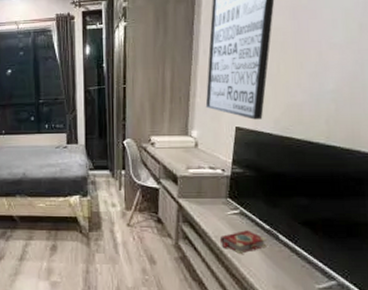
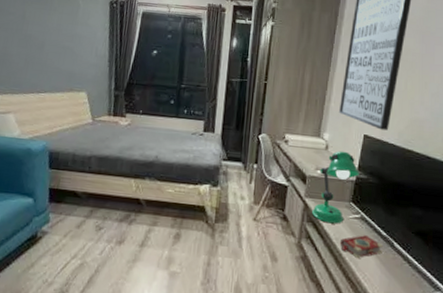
desk lamp: none [187,147,234,222] -> present [312,151,360,224]

